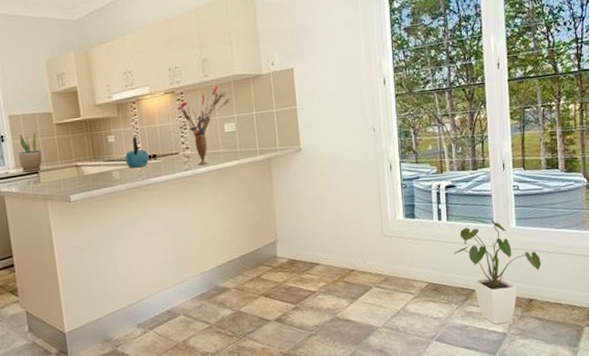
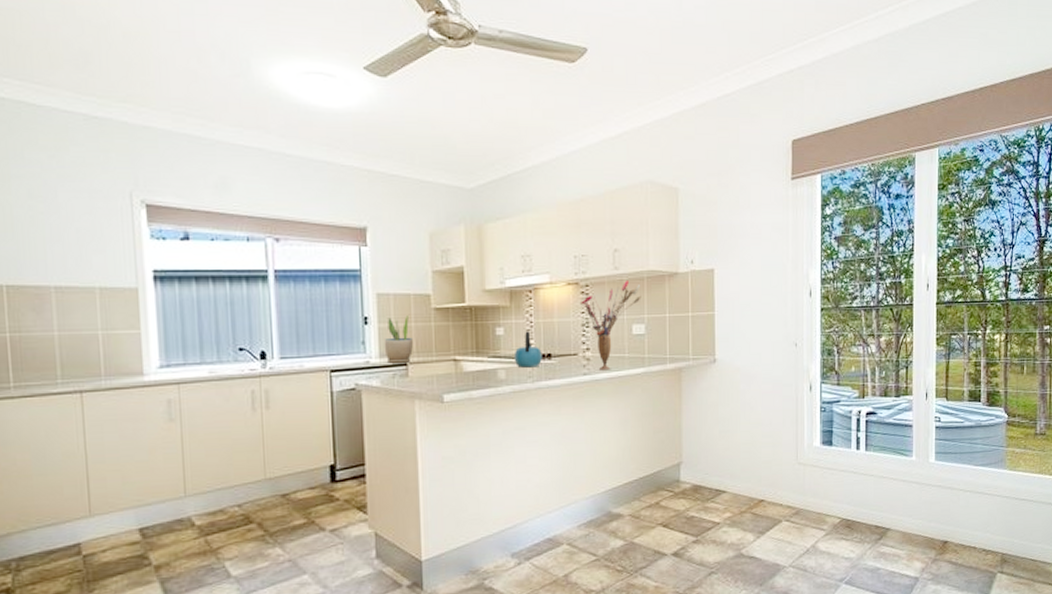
house plant: present [452,219,541,324] -> none [869,451,958,567]

